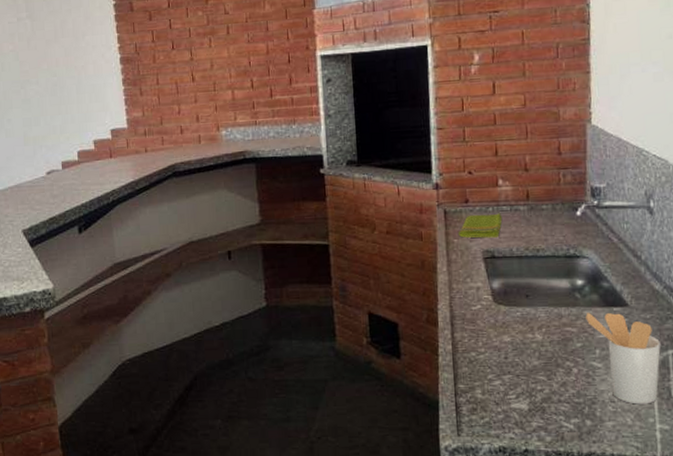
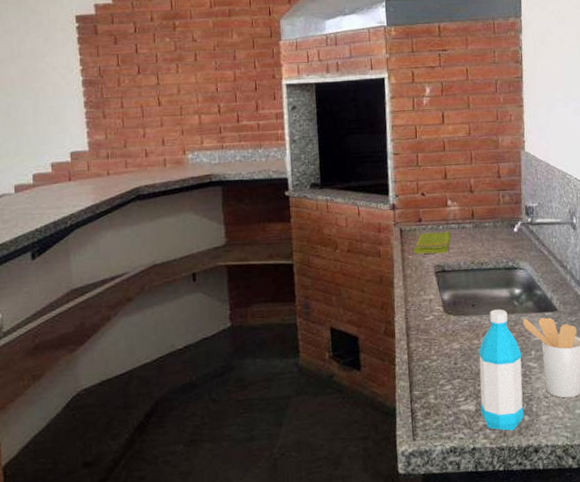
water bottle: none [532,301,586,435] -> present [478,309,524,431]

